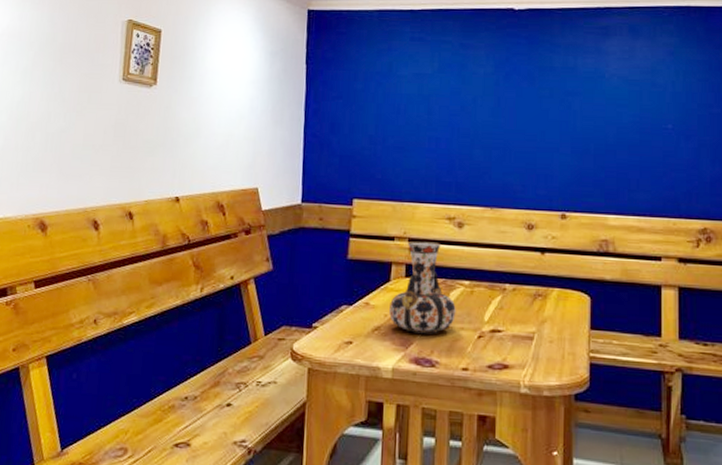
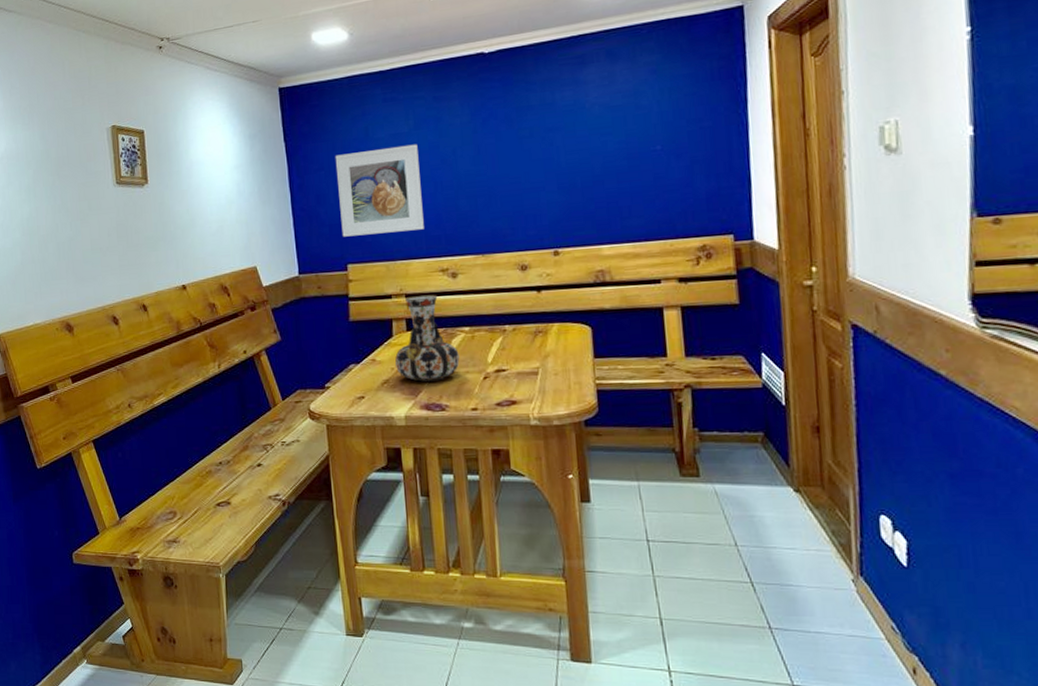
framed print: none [352,85,439,174] -> present [335,144,424,237]

